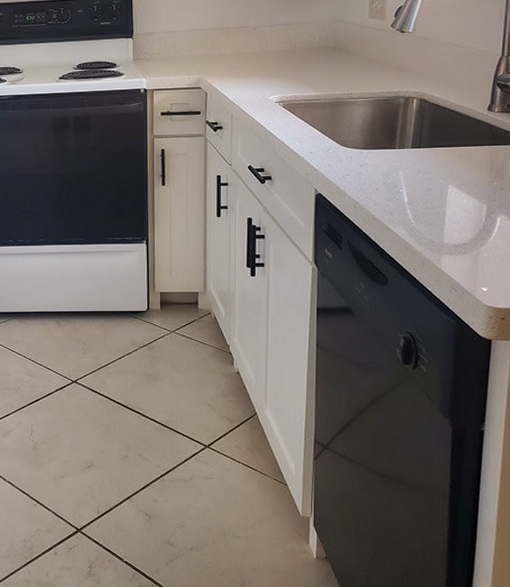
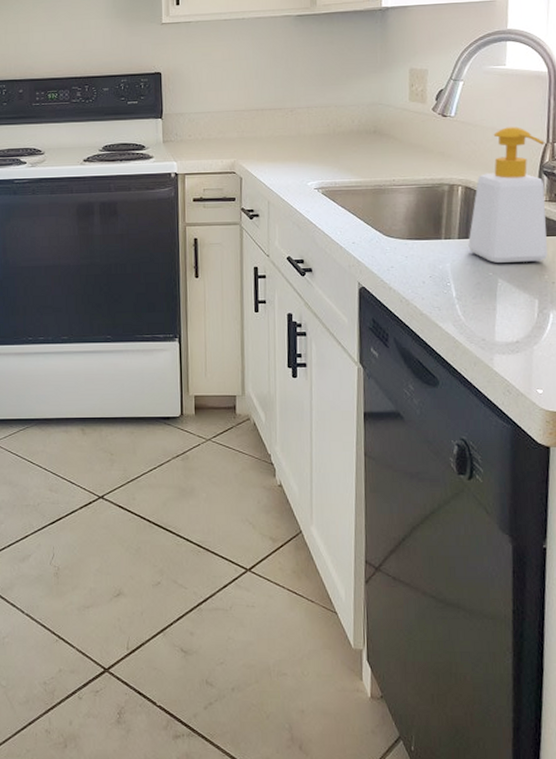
soap bottle: none [421,41,500,170] -> present [468,127,547,263]

